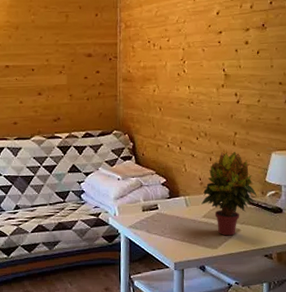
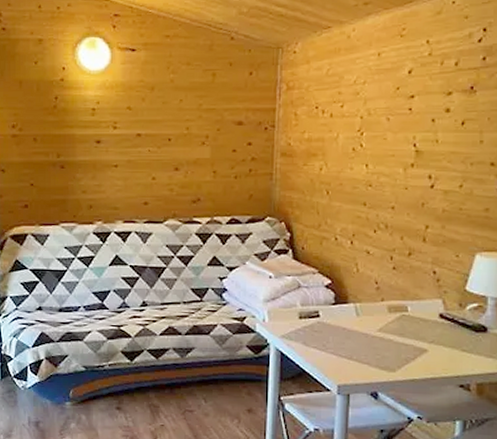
potted plant: present [201,152,257,236] -> none [377,250,453,357]

